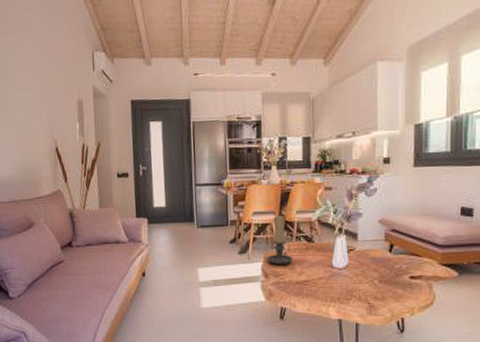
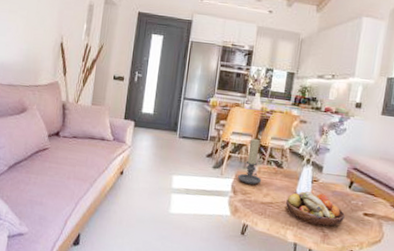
fruit bowl: none [323,262,389,298] -> present [286,191,345,227]

